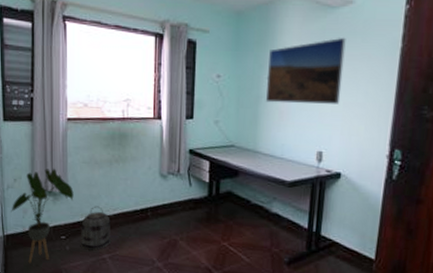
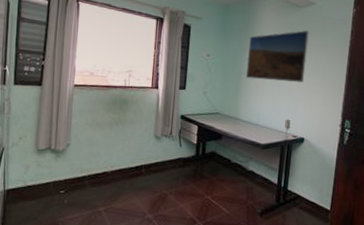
house plant: present [11,168,74,264] -> none [13,128,75,217]
basket: present [80,206,112,251] -> none [78,163,108,204]

